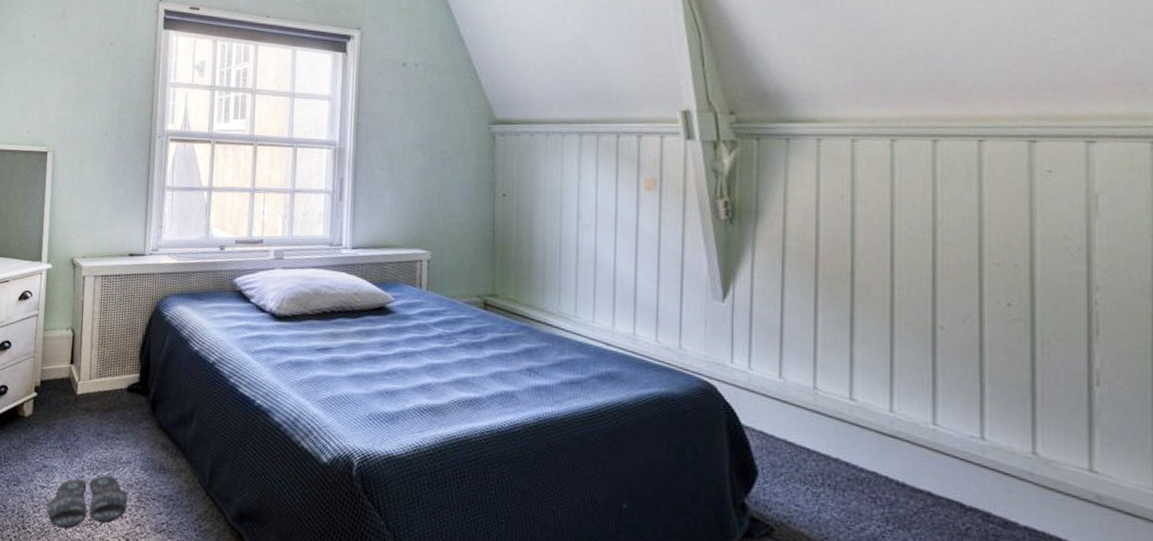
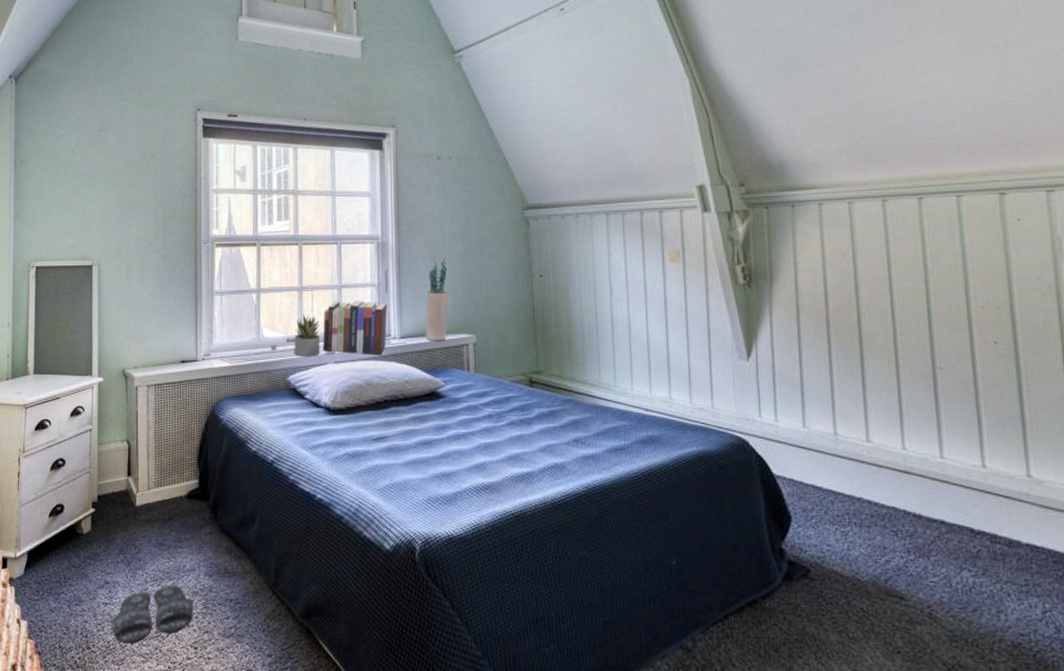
succulent plant: none [242,216,270,260] -> present [294,314,321,357]
books: none [272,205,340,265] -> present [323,301,387,355]
vase: none [377,169,406,255] -> present [425,258,448,341]

